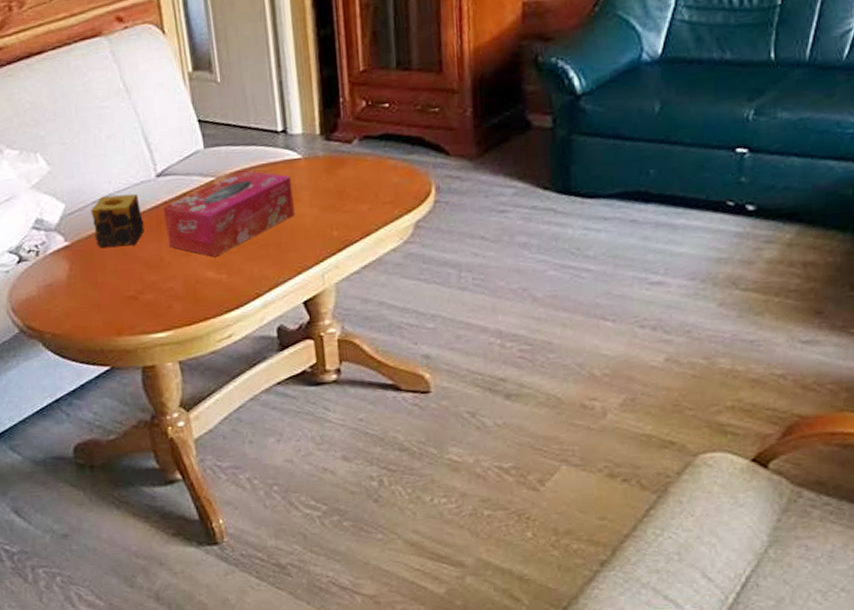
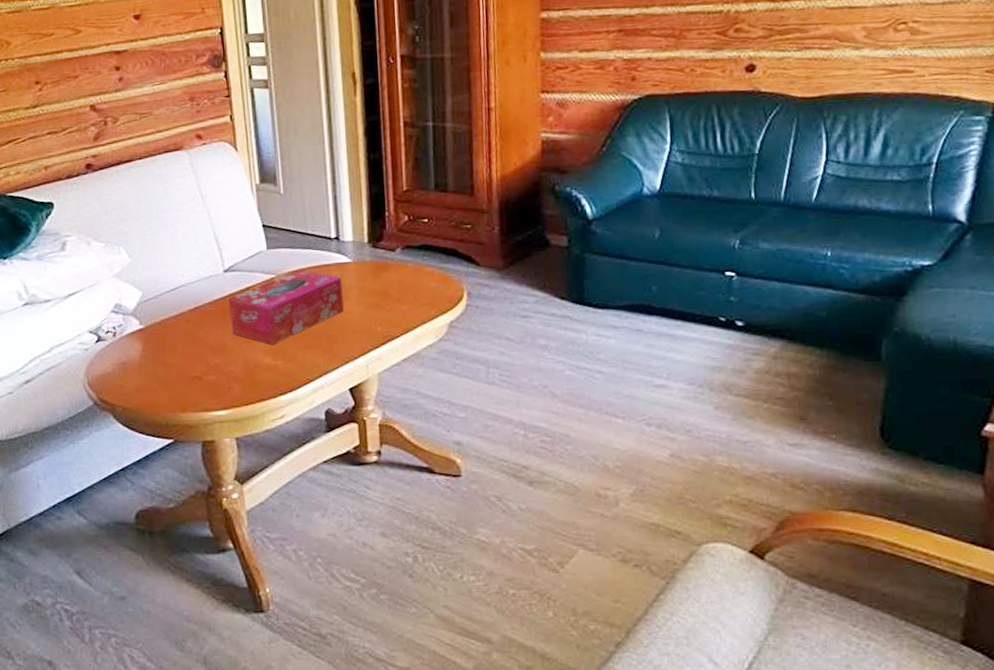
candle: present [90,193,145,248] -> none [164,286,211,332]

